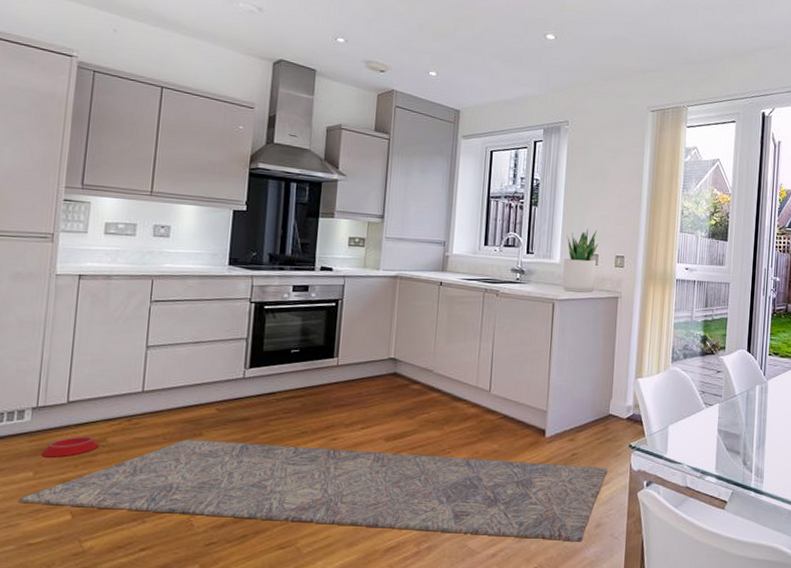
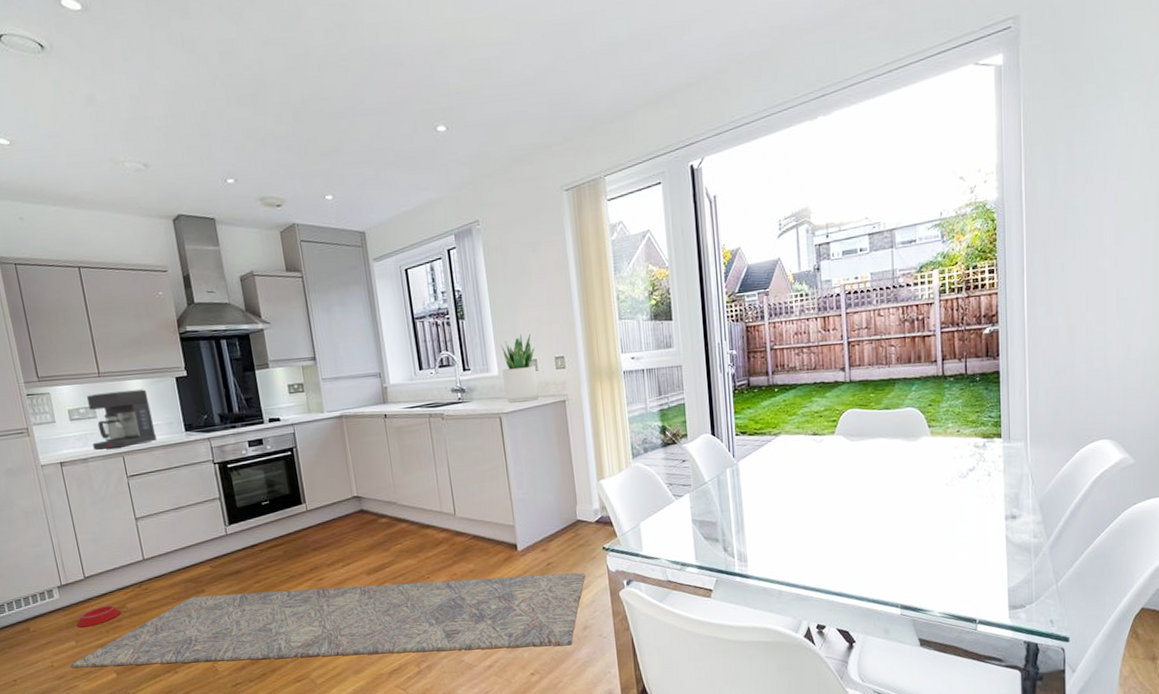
coffee maker: none [122,211,199,271] -> present [87,389,157,451]

